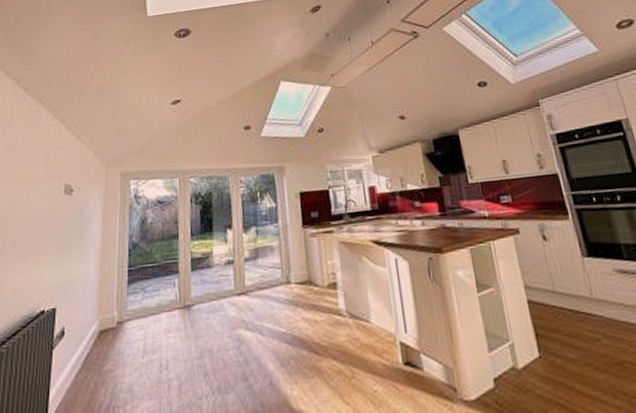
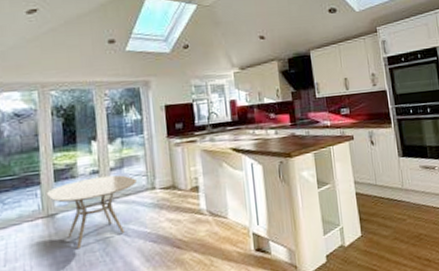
dining table: none [184,266,271,345] -> present [47,175,137,249]

